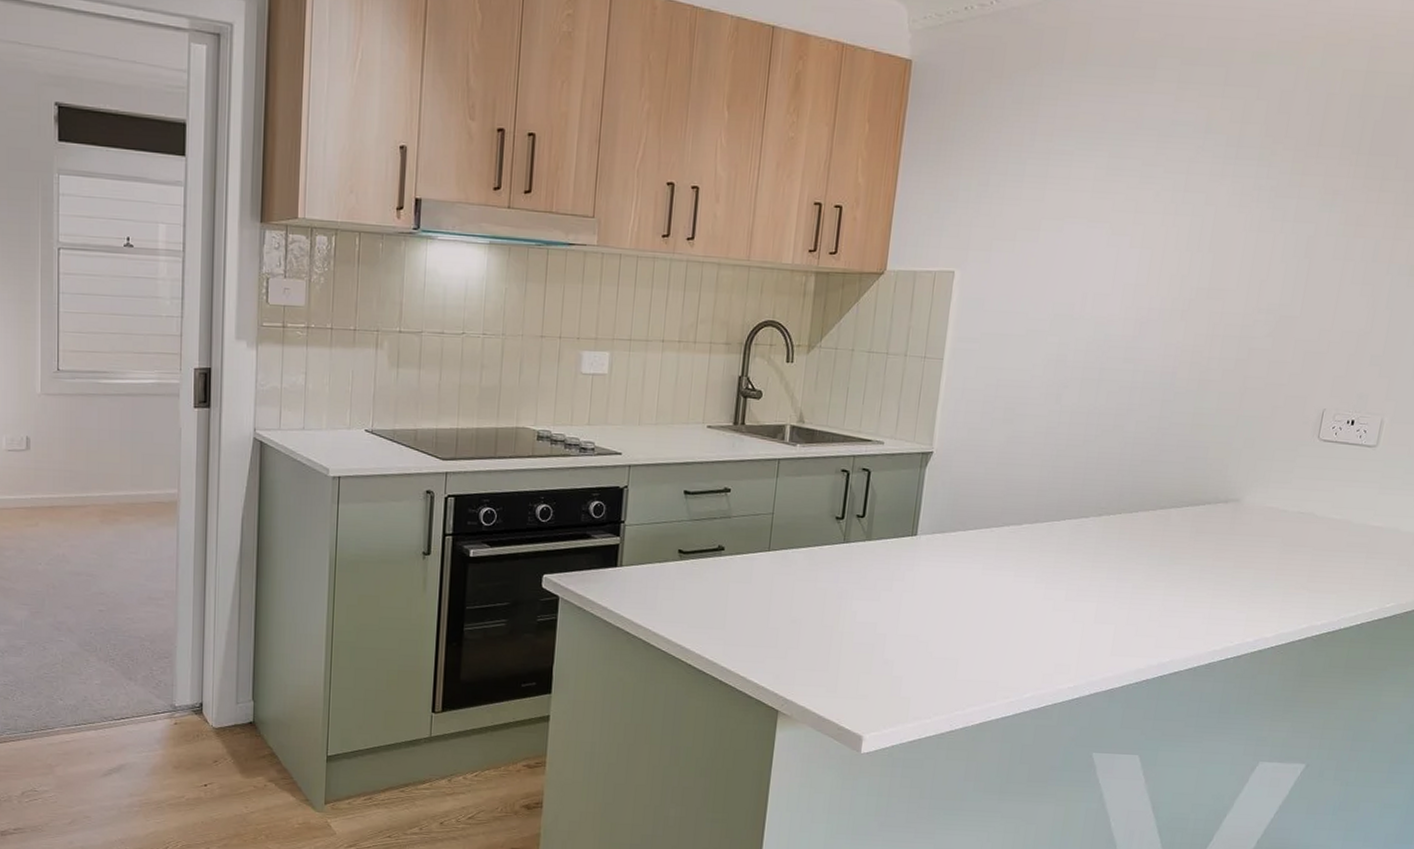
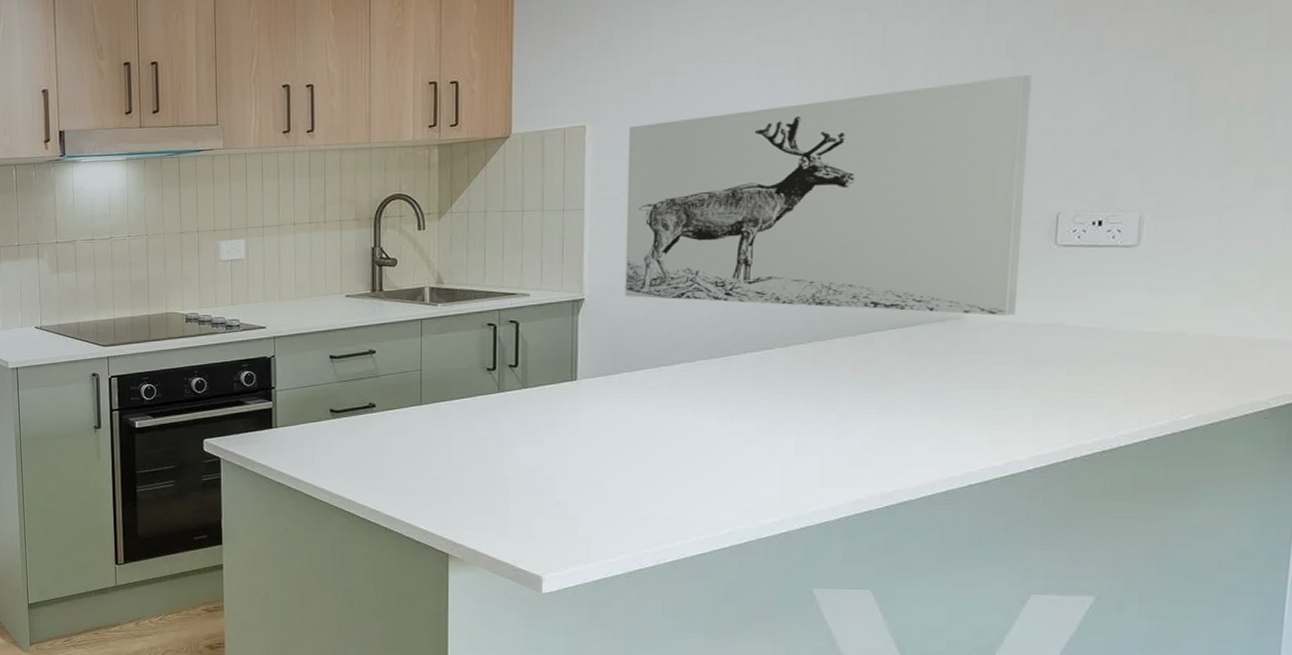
wall art: none [969,275,1322,502] -> present [624,74,1033,316]

